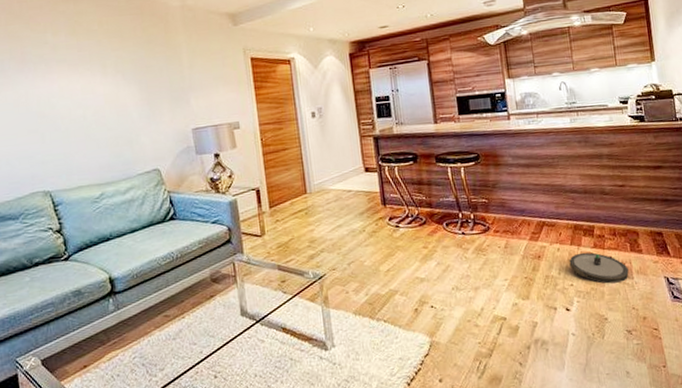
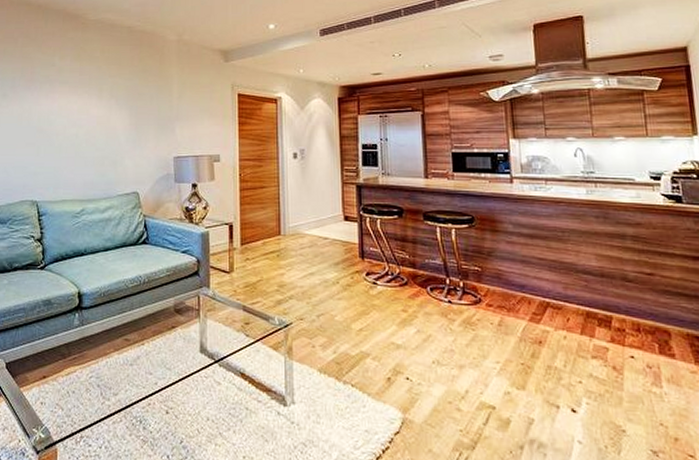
robot vacuum: present [569,252,629,284] -> none [578,345,656,389]

